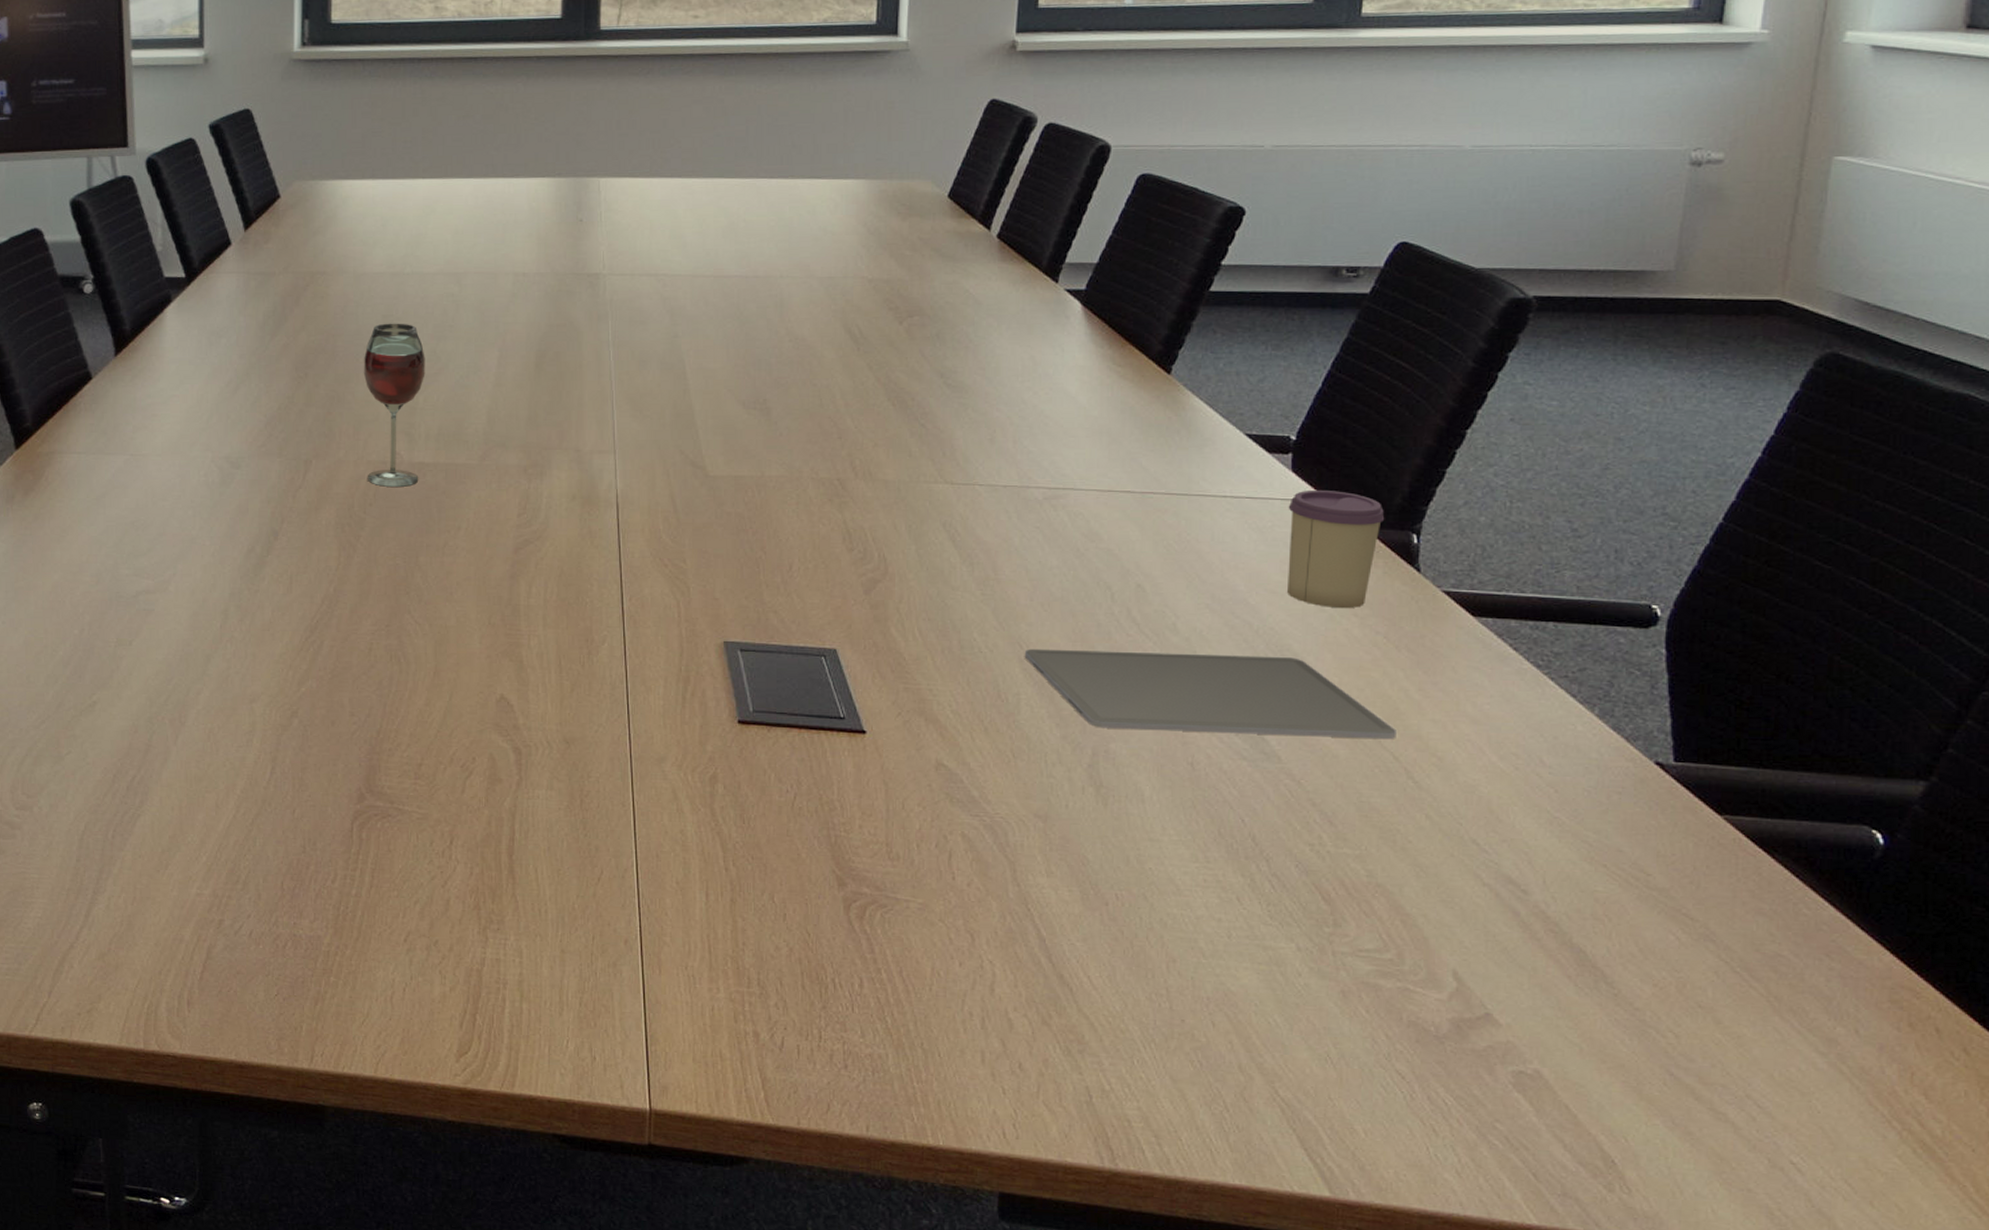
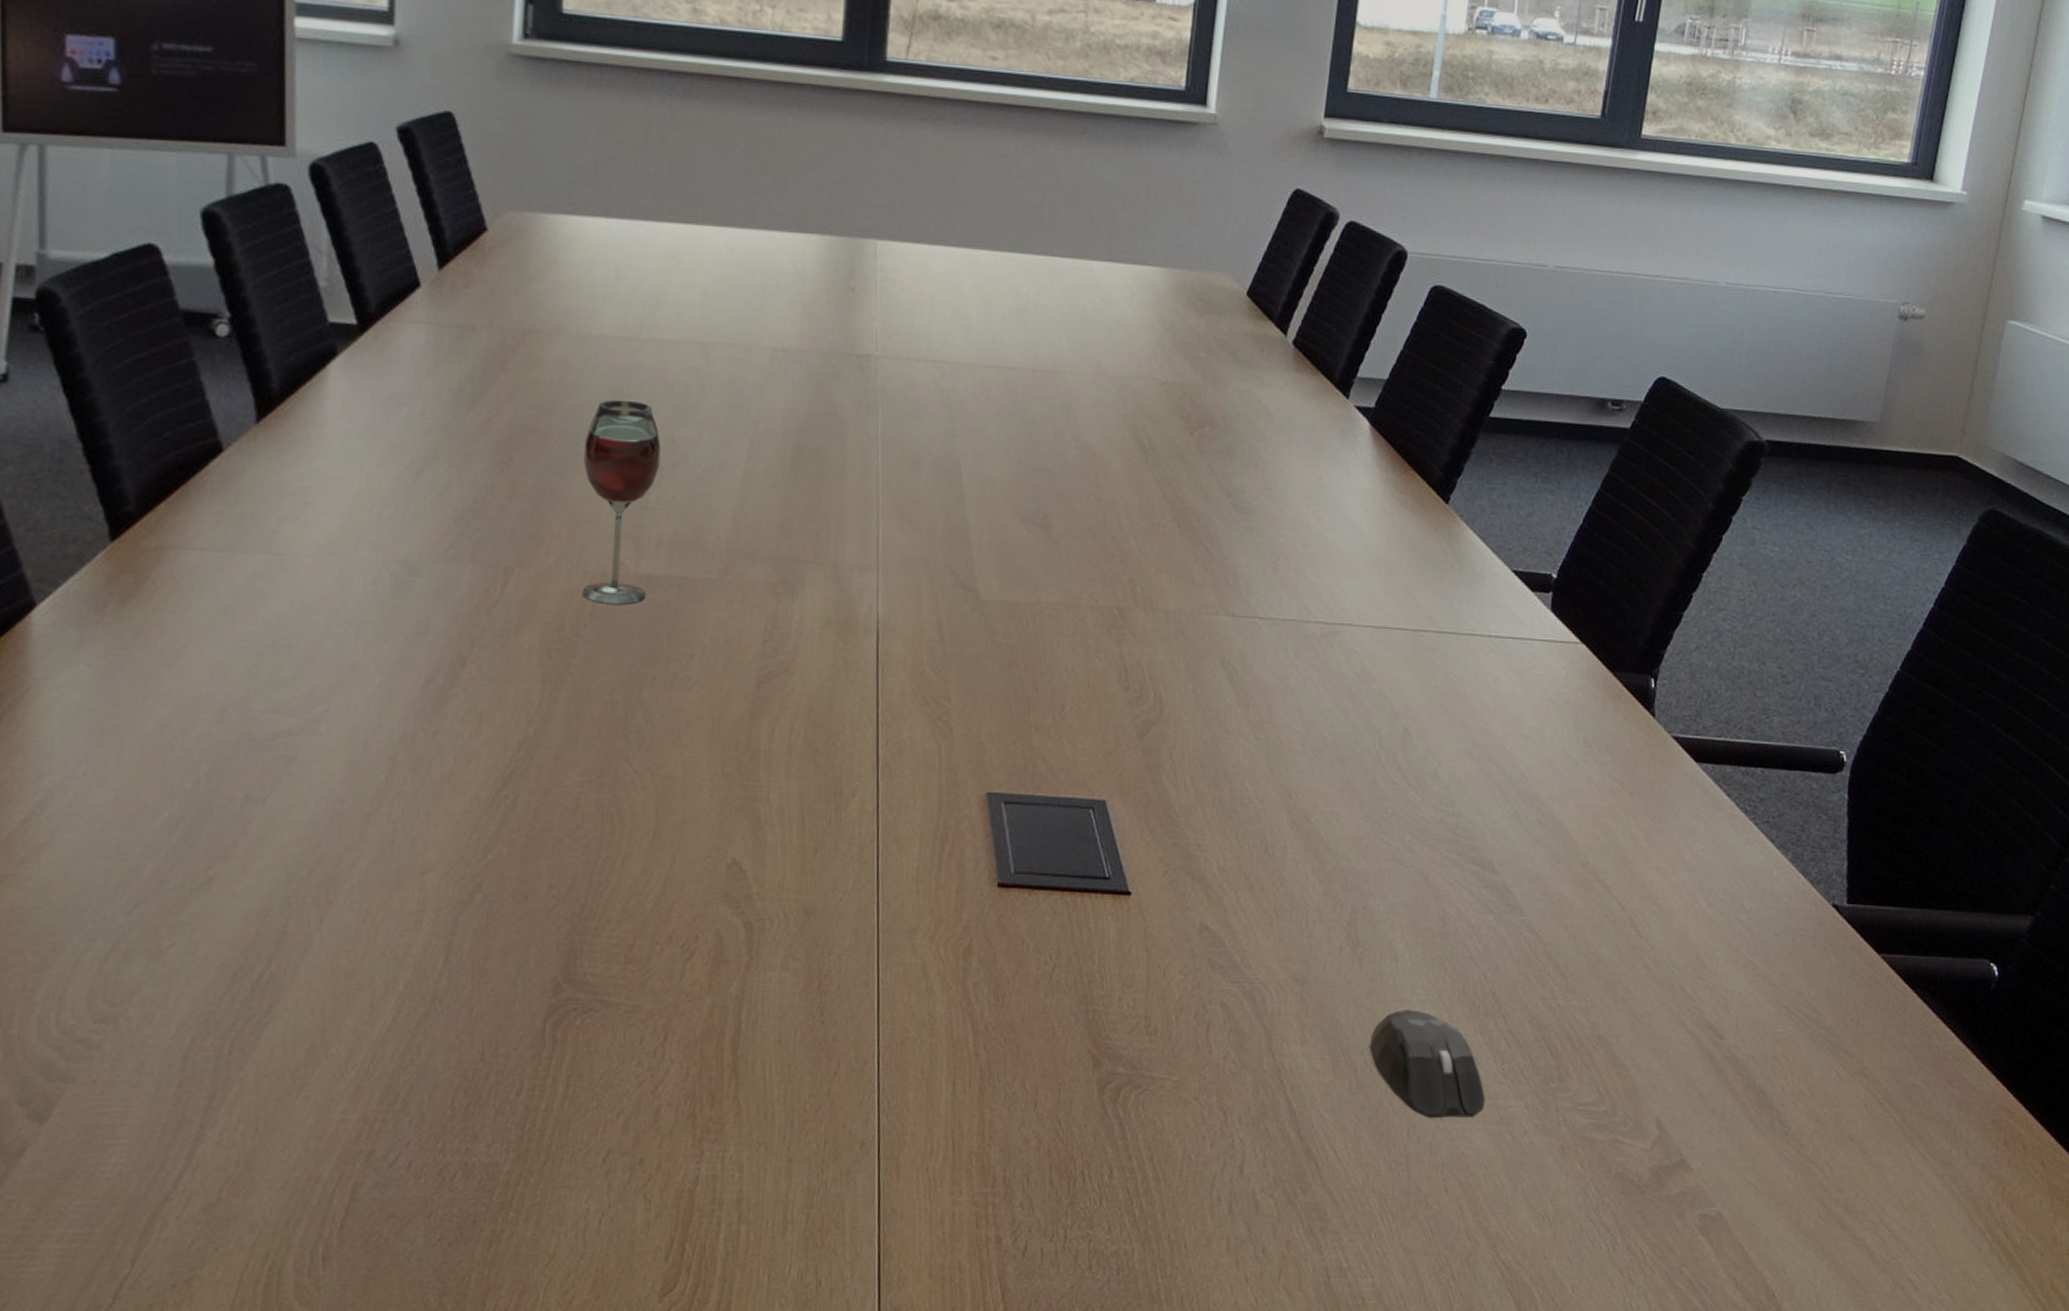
tablet: present [1024,648,1396,740] -> none [1293,798,1625,889]
mouse: none [1119,849,1252,955] -> present [1369,1010,1486,1118]
cup: present [1287,489,1385,609] -> none [1539,630,1629,755]

